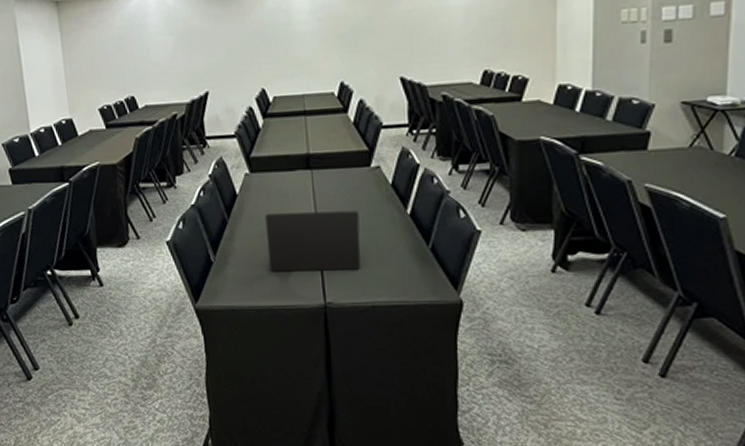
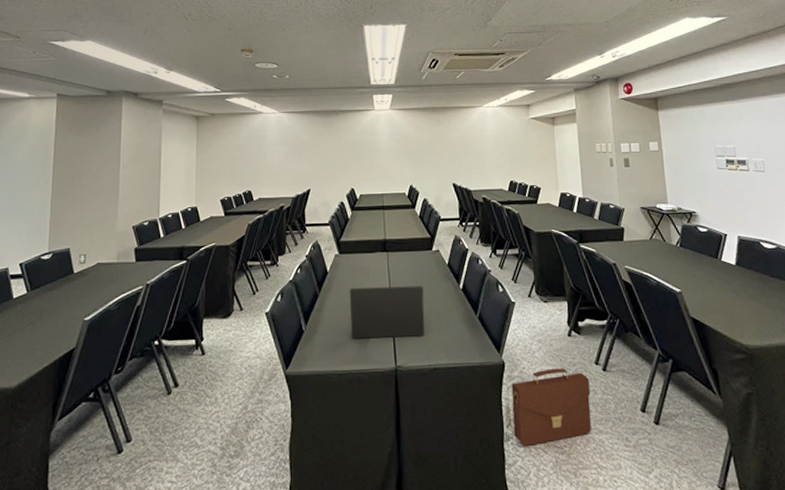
briefcase: none [470,309,575,395] -> present [511,367,592,447]

